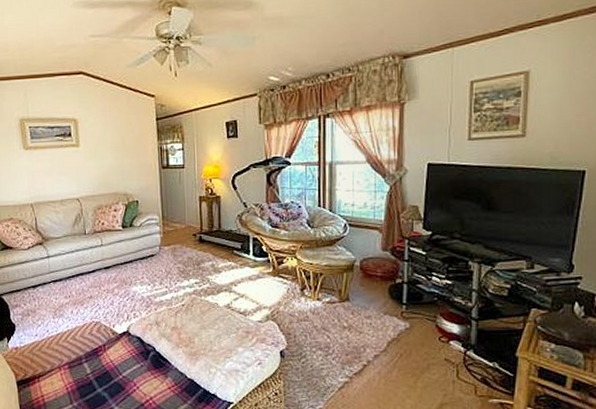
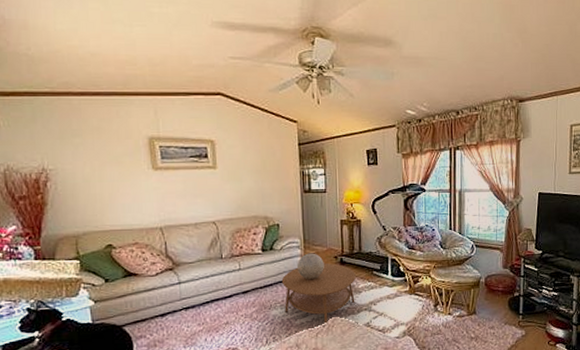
coffee table: none [141,241,215,304] -> present [281,263,356,325]
decorative sphere: none [156,230,183,258] -> present [297,253,324,280]

